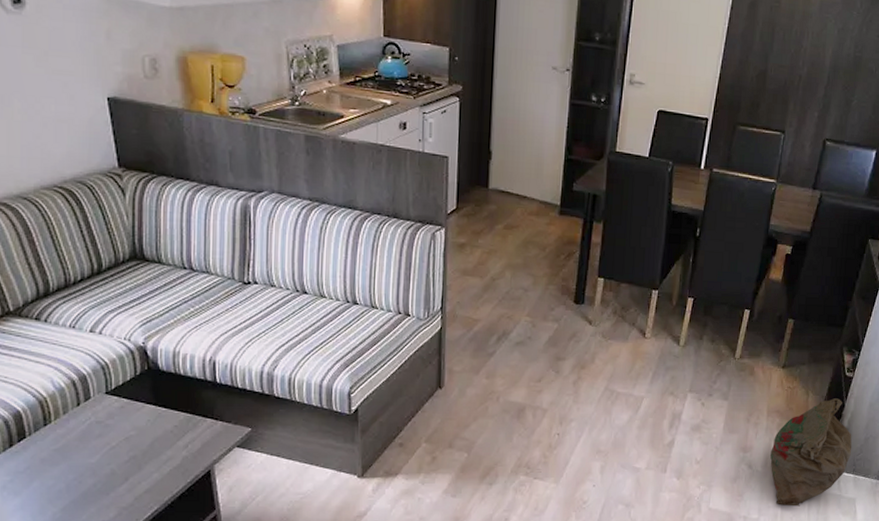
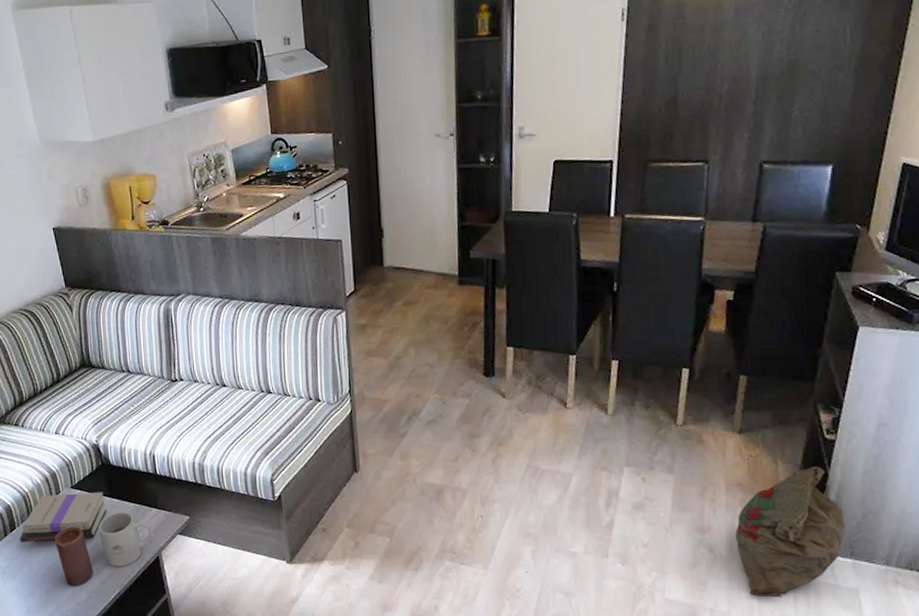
books: none [30,399,149,454] -> present [19,491,106,543]
candle: none [79,436,126,503] -> present [55,526,93,586]
mug: none [137,421,207,482] -> present [99,511,154,567]

